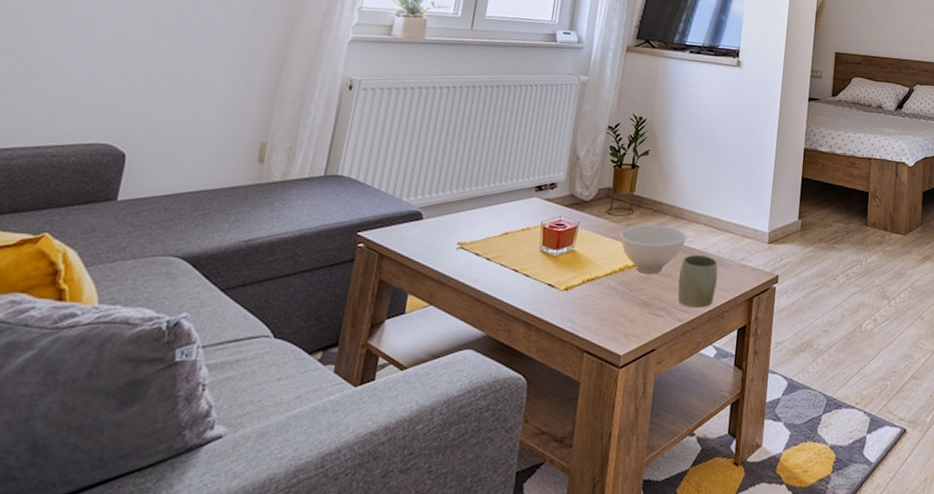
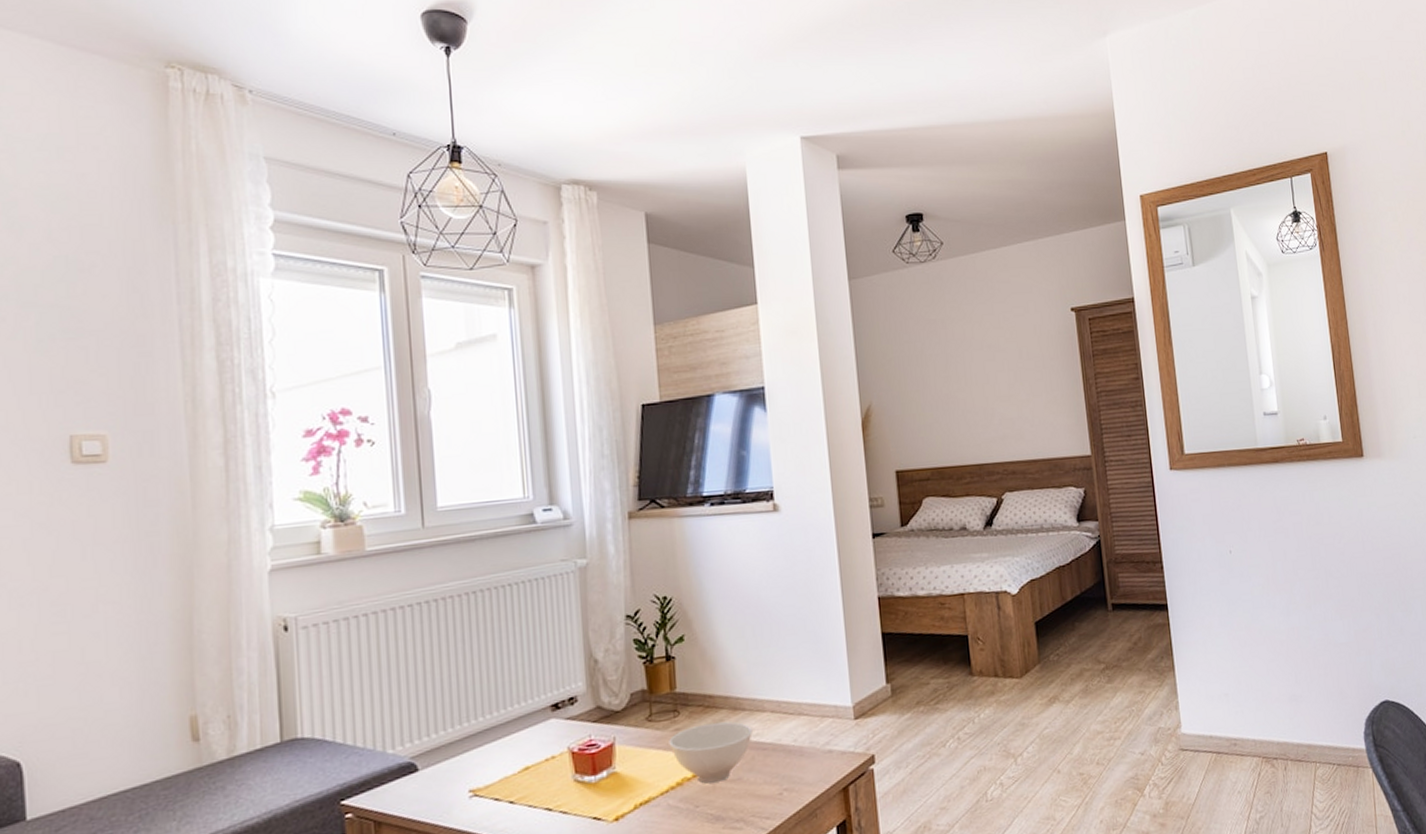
mug: present [677,255,718,309] -> none [752,747,801,813]

